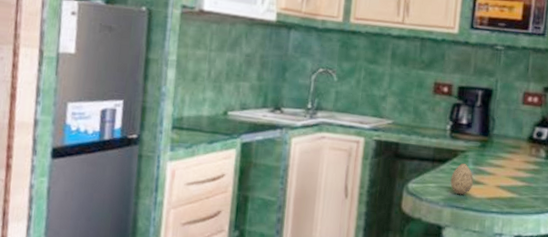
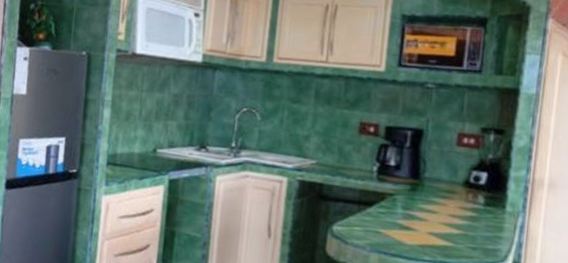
decorative egg: present [450,163,474,195] -> none [378,207,404,241]

